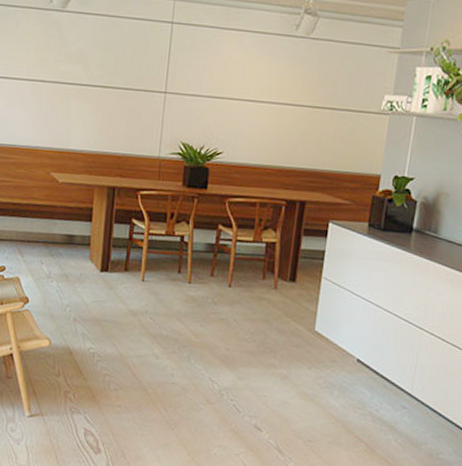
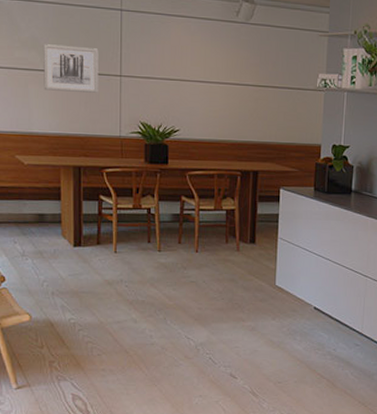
wall art: none [85,58,145,110] -> present [44,44,99,93]

